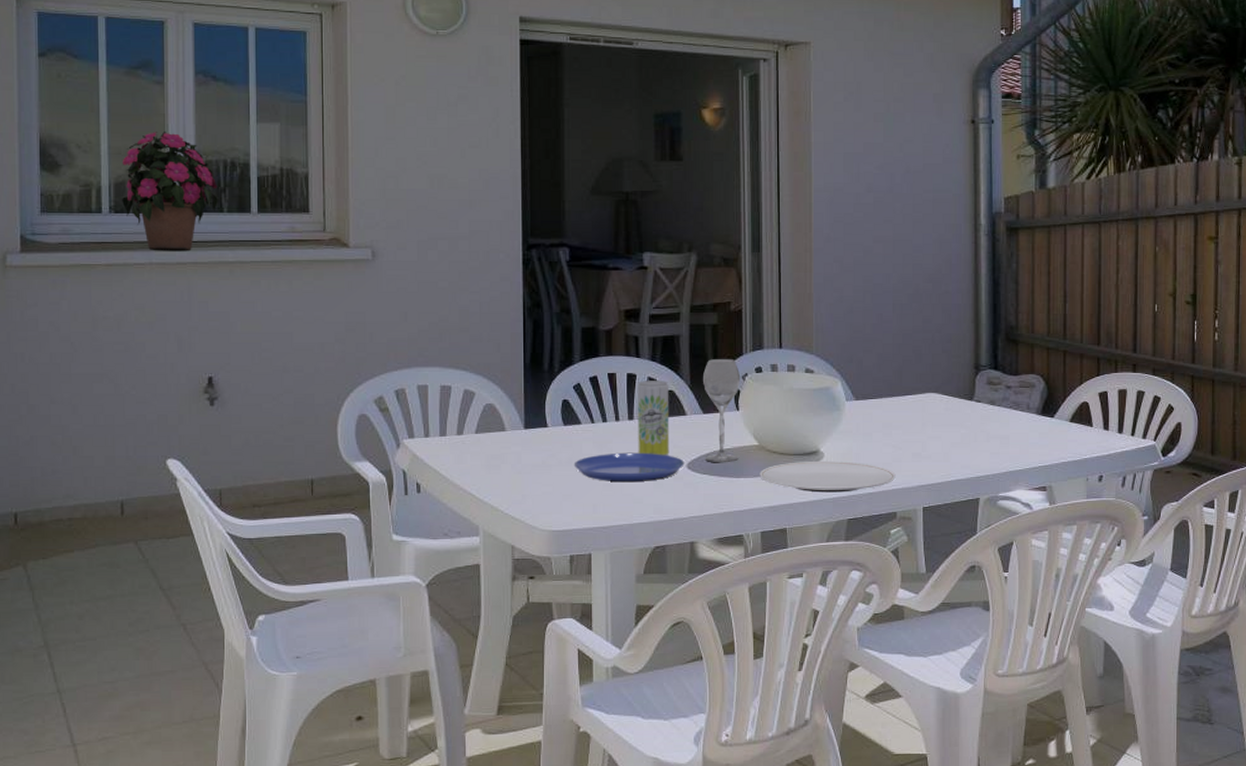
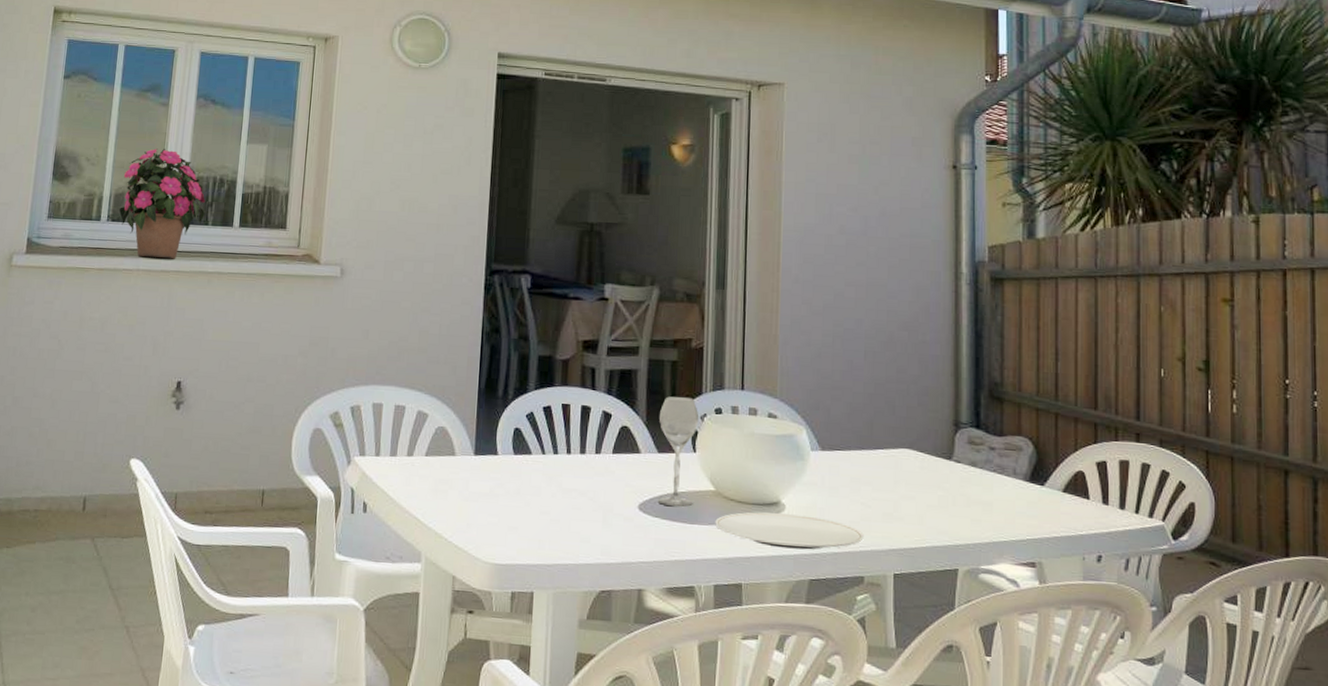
plate: present [574,452,685,481] -> none [521,487,636,520]
beverage can: present [638,381,669,456] -> none [588,414,624,495]

